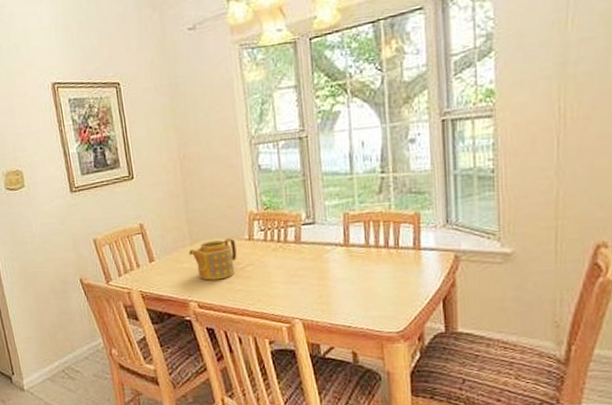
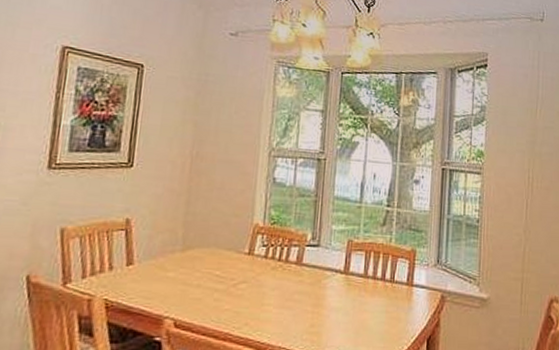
teapot: present [189,238,237,281] -> none [177,249,234,296]

